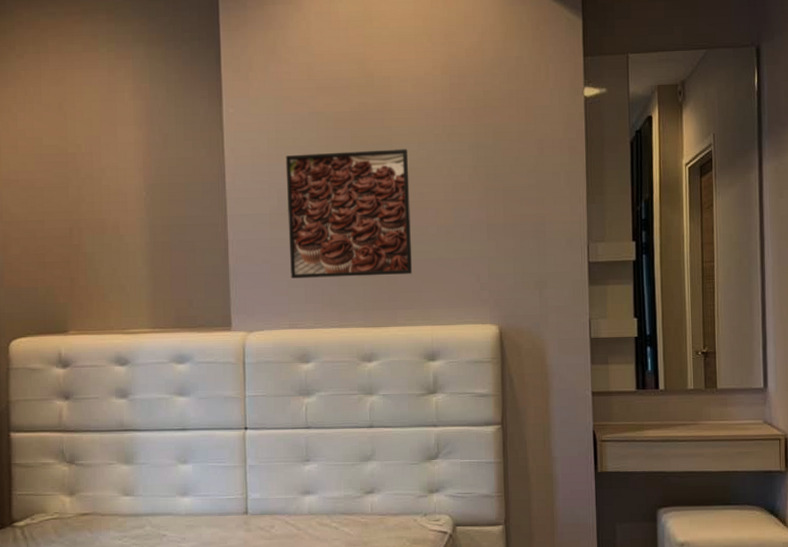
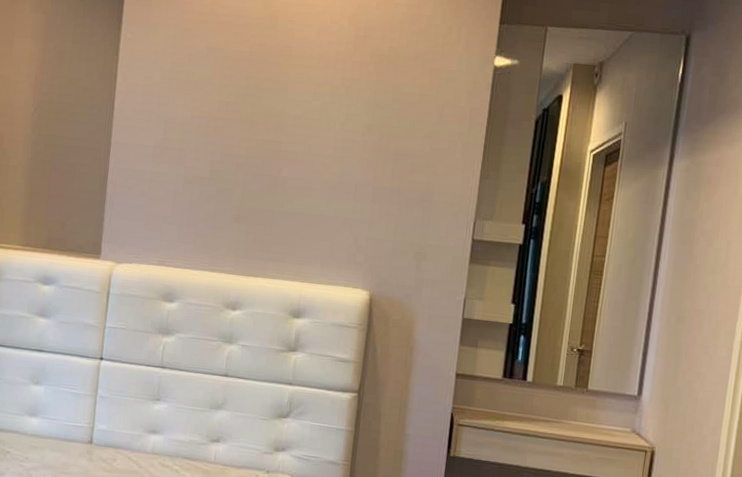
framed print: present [285,149,412,278] -> none [166,89,302,227]

